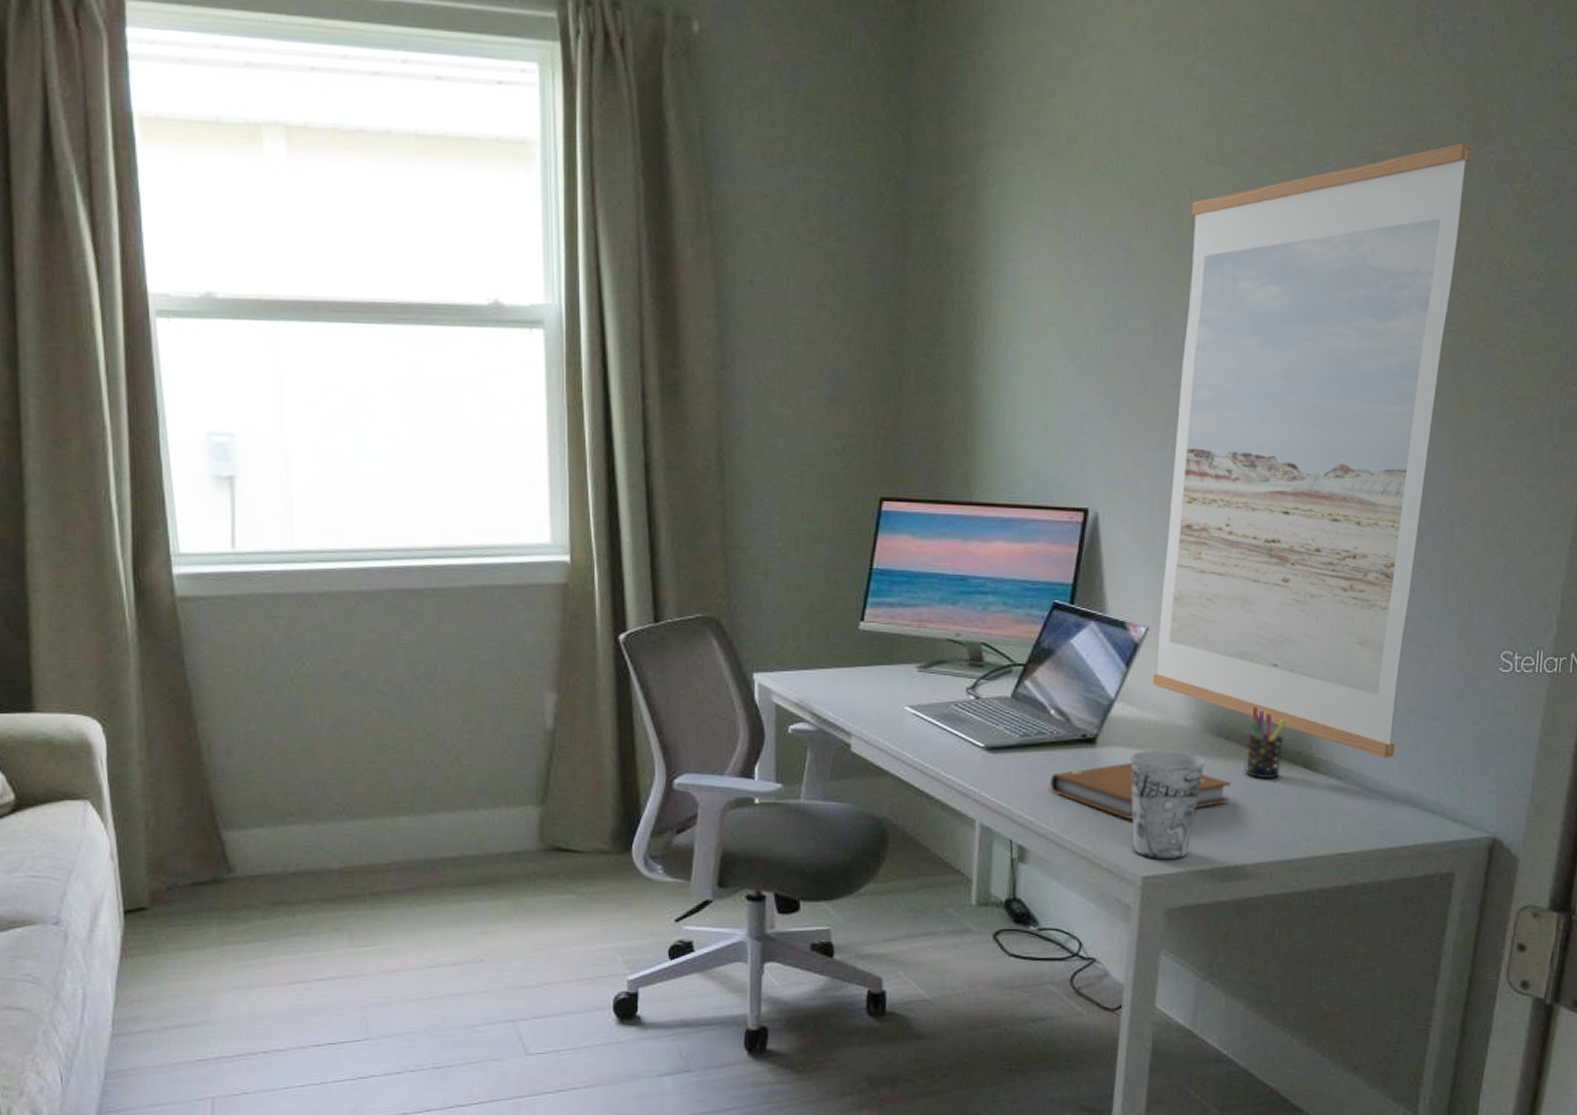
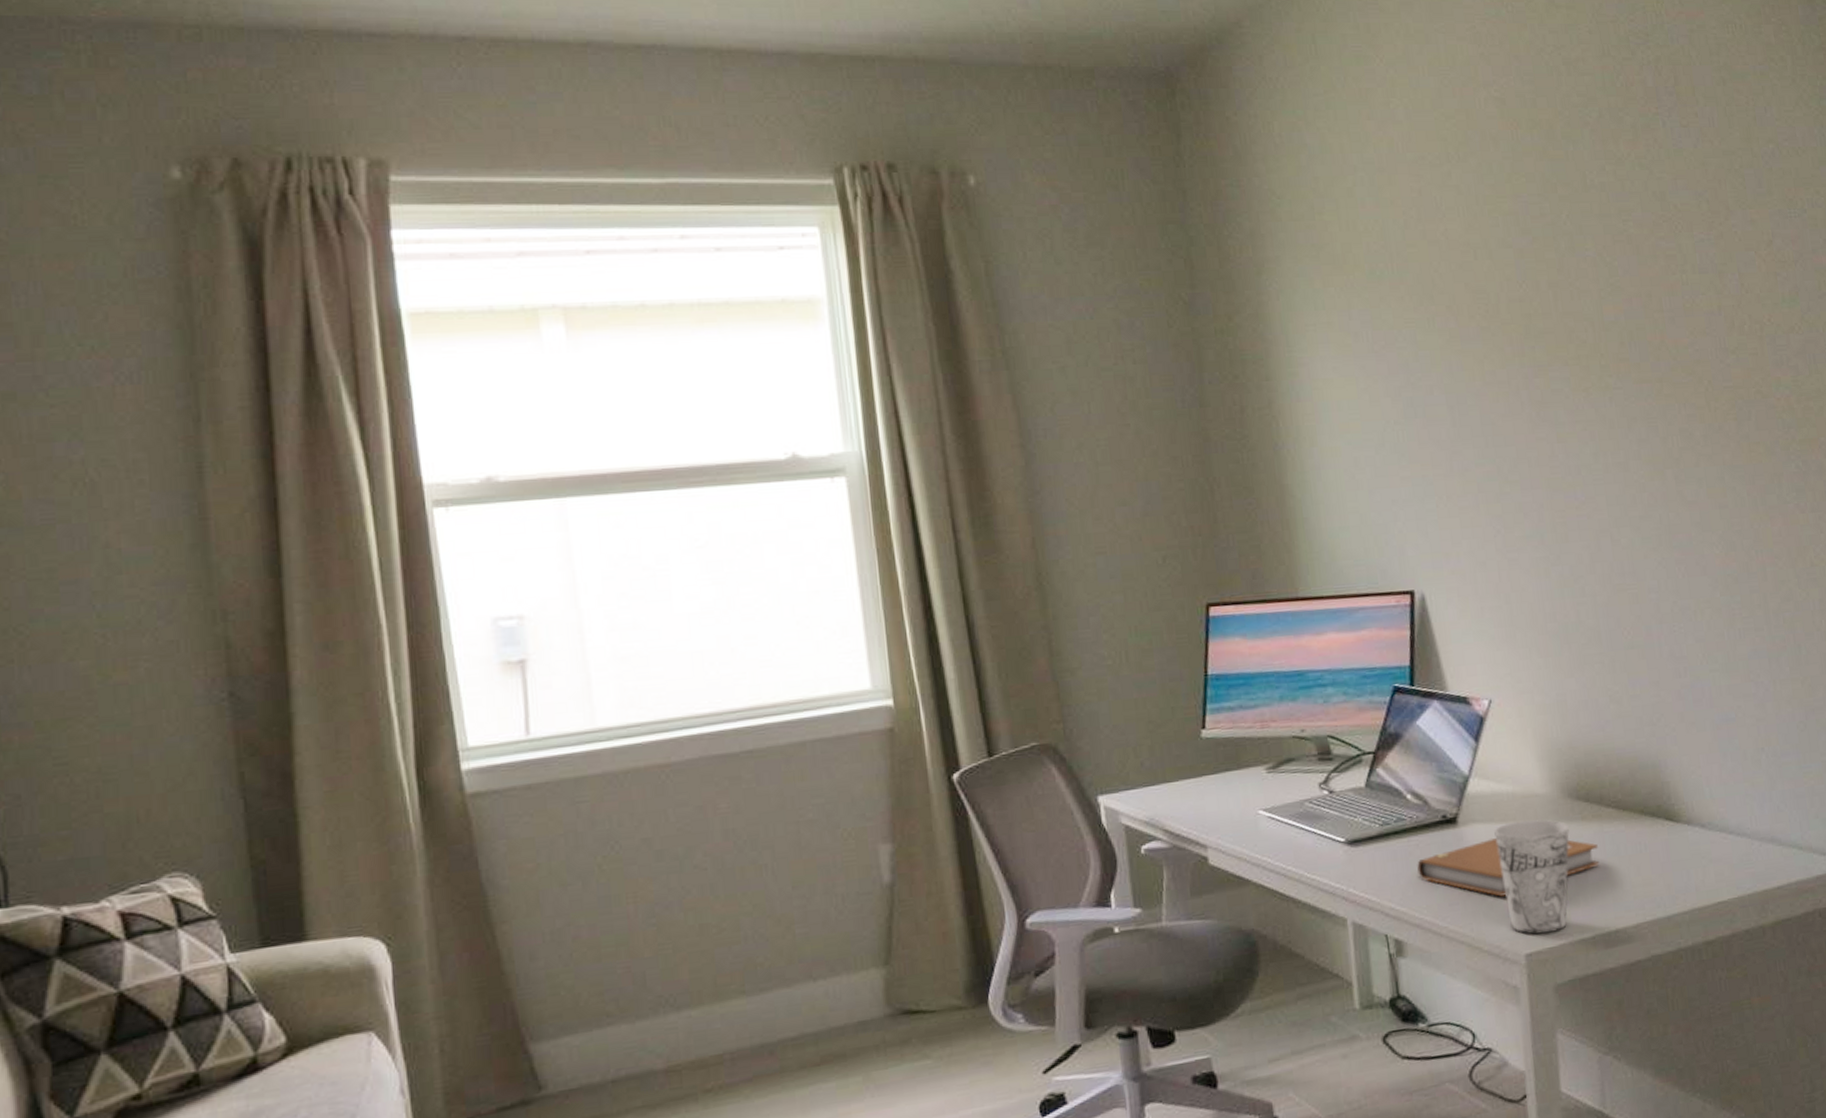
wall art: present [1153,143,1473,758] -> none [1468,220,1752,800]
pen holder: present [1245,707,1287,780] -> none [1606,765,1645,838]

